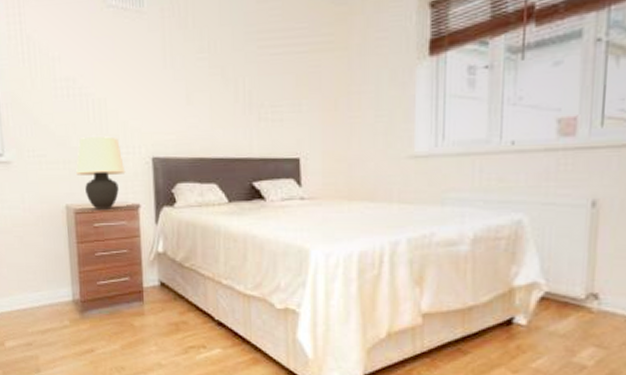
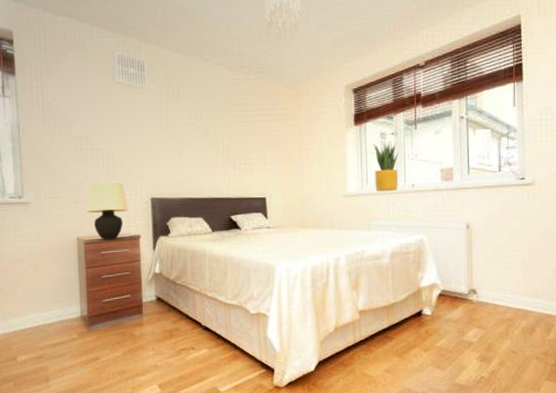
planter: none [455,79,494,152] -> present [373,142,399,192]

